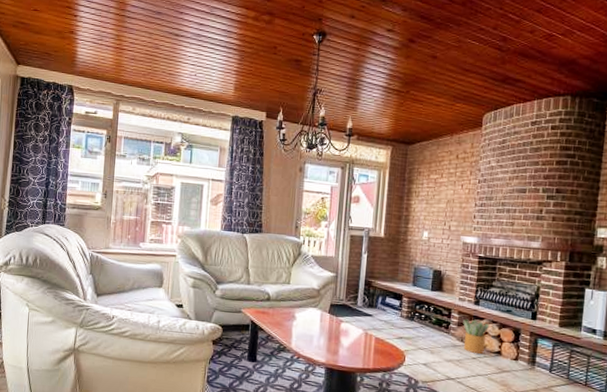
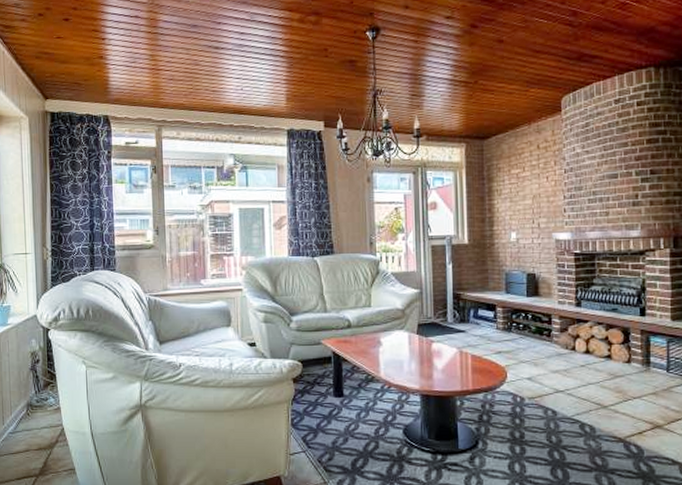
potted plant: present [463,318,490,355] -> none [565,323,596,361]

